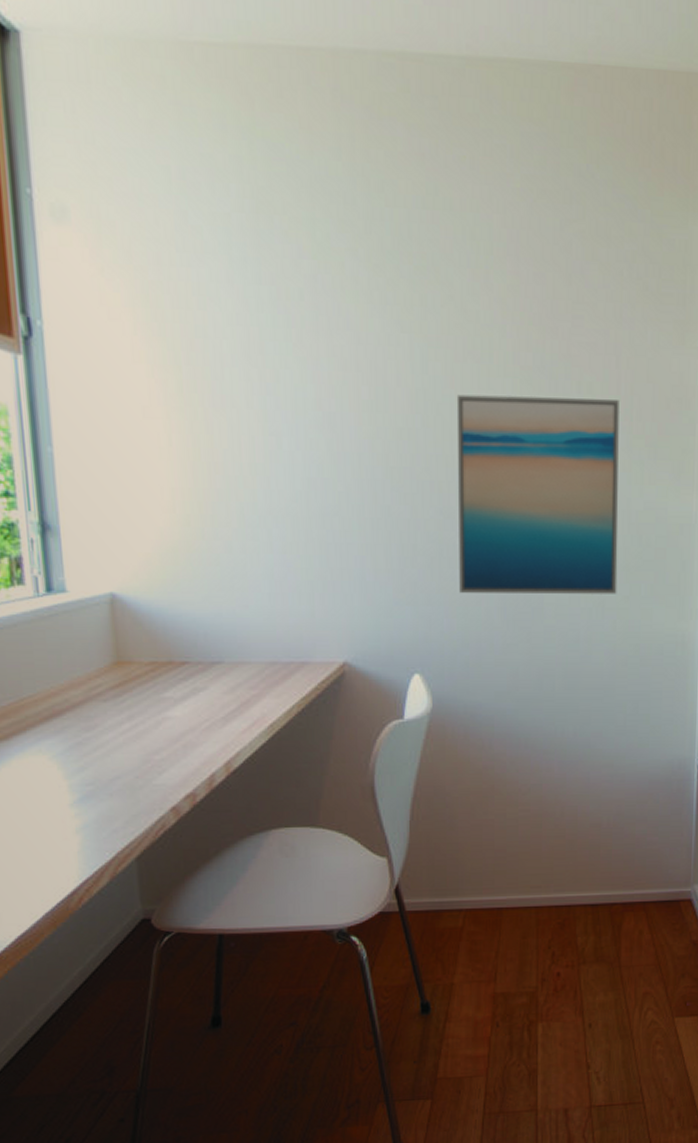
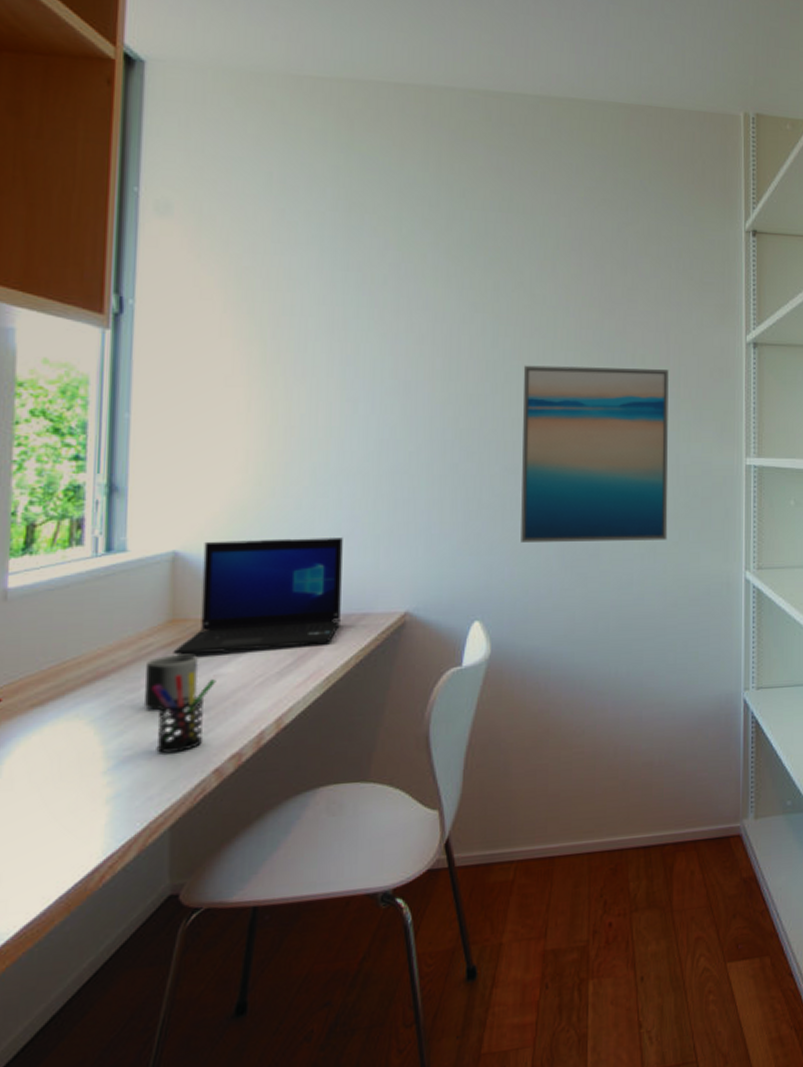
mug: none [98,696,148,748] -> present [145,653,199,710]
pen holder: none [105,714,165,789] -> present [151,672,216,753]
laptop: none [121,582,280,697] -> present [173,538,343,656]

